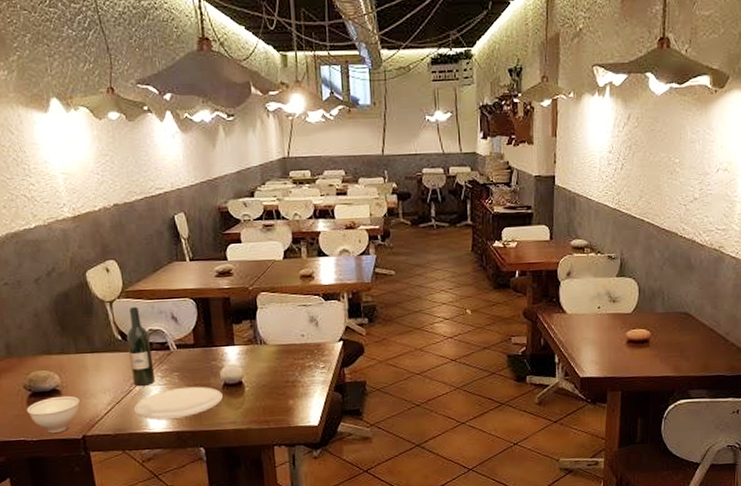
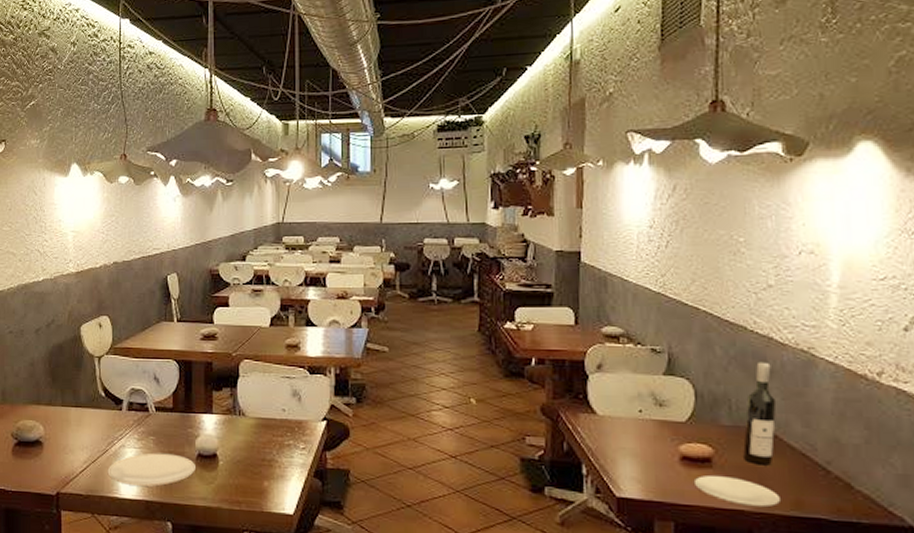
bowl: present [26,395,80,434] -> none [10,448,59,487]
wine bottle: present [126,306,156,386] -> none [109,364,132,447]
plate: none [635,351,694,373] -> present [693,474,780,508]
bottle: none [671,260,695,341] -> present [743,361,777,466]

